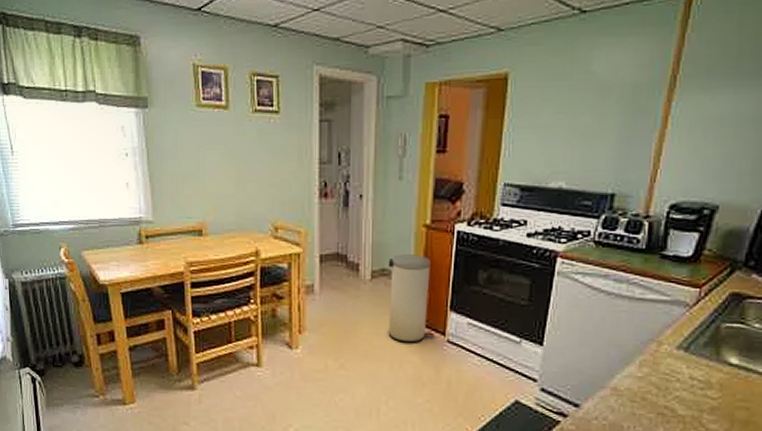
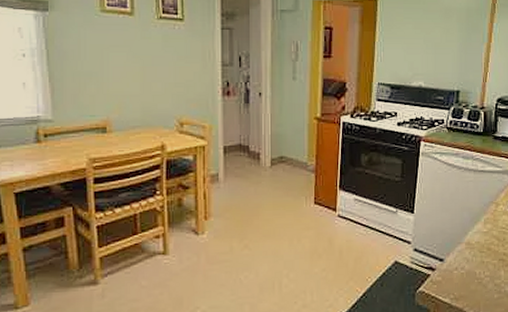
pedal bin: present [388,254,435,344] -> none [285,143,327,221]

